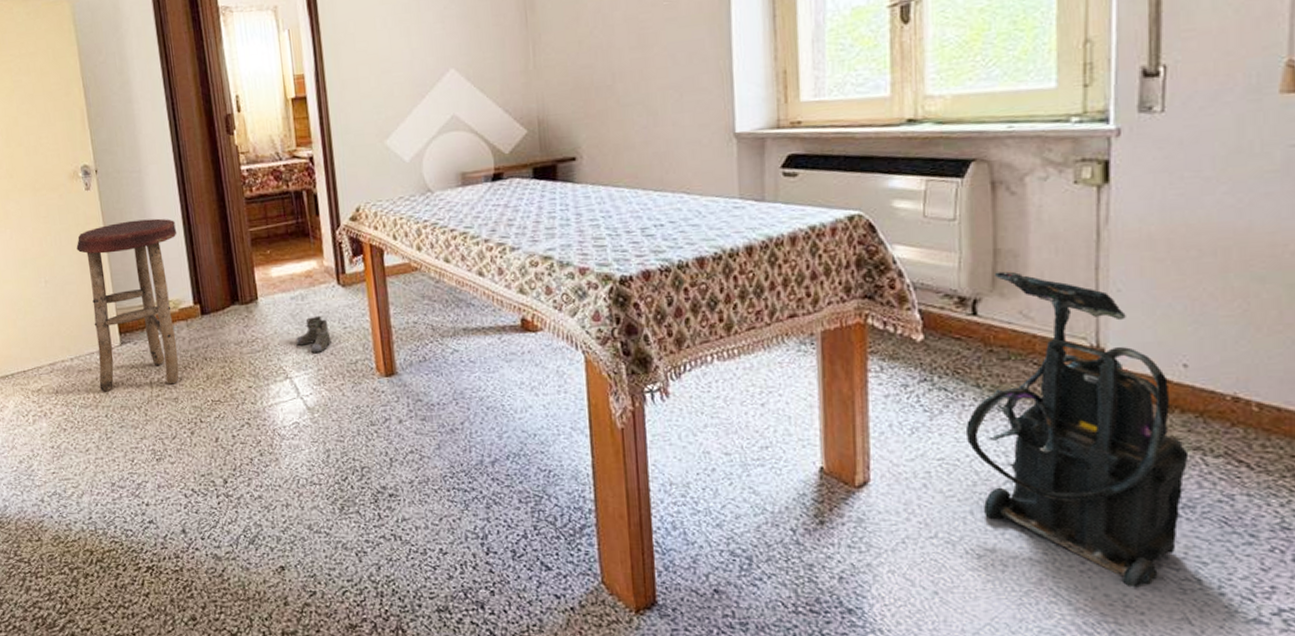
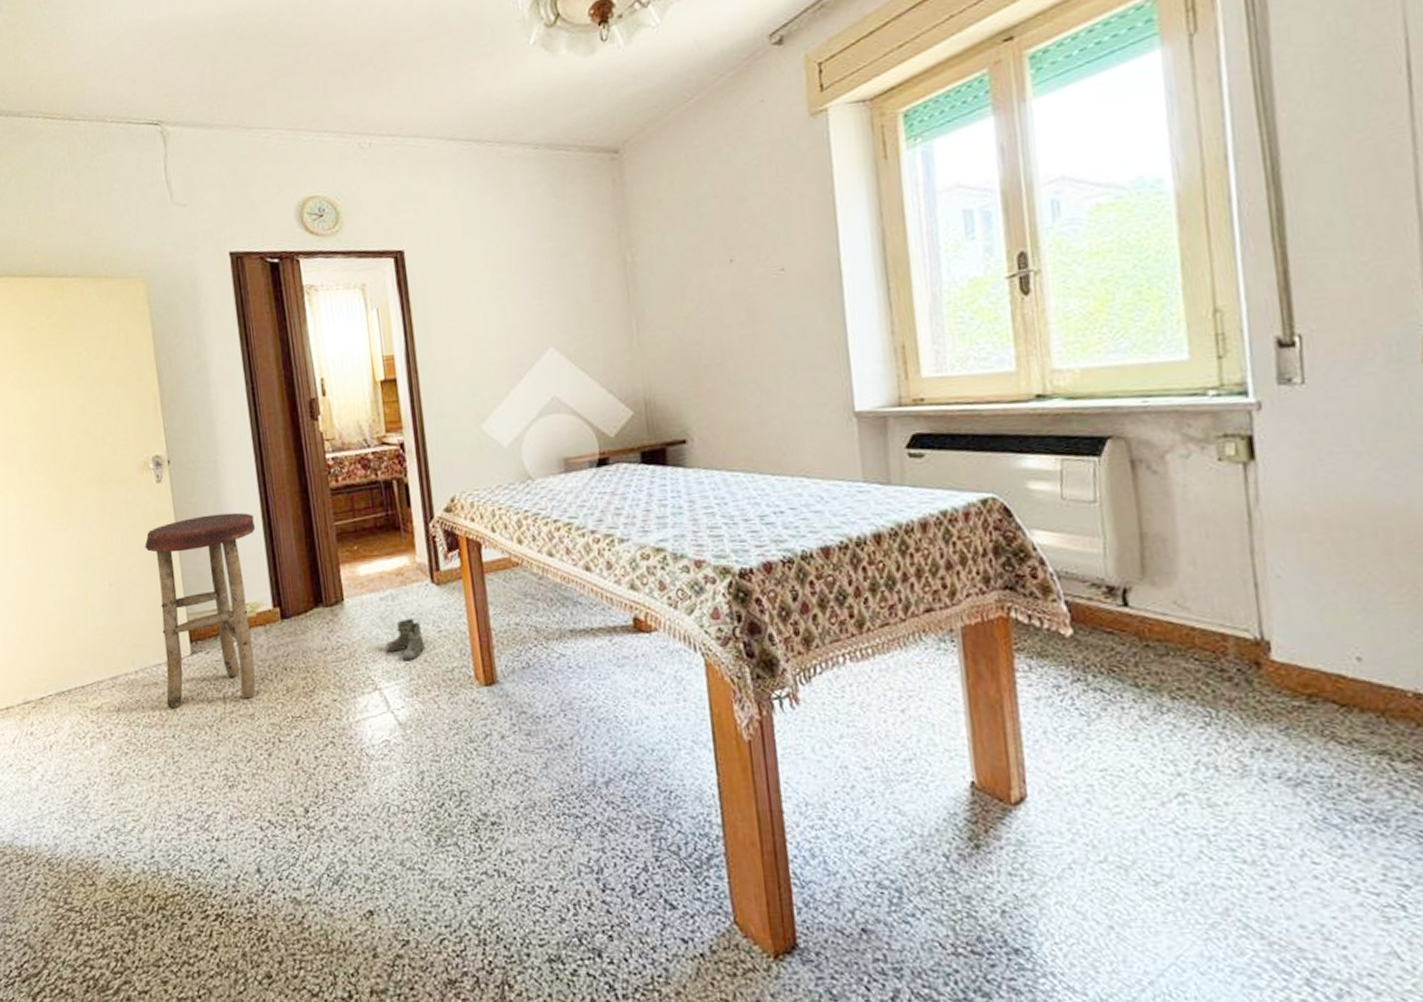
vacuum cleaner: present [965,271,1189,588] -> none [1127,557,1376,917]

